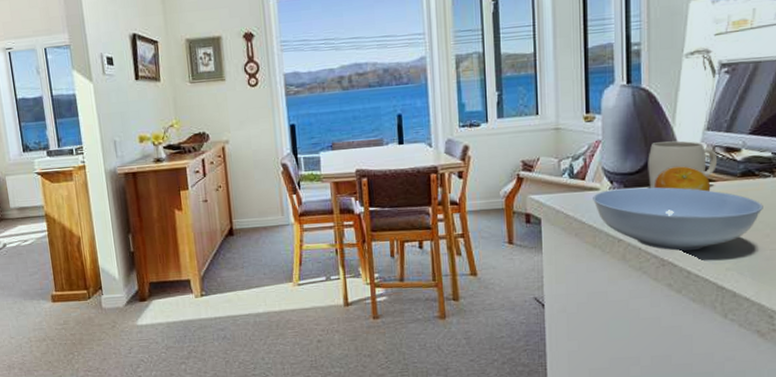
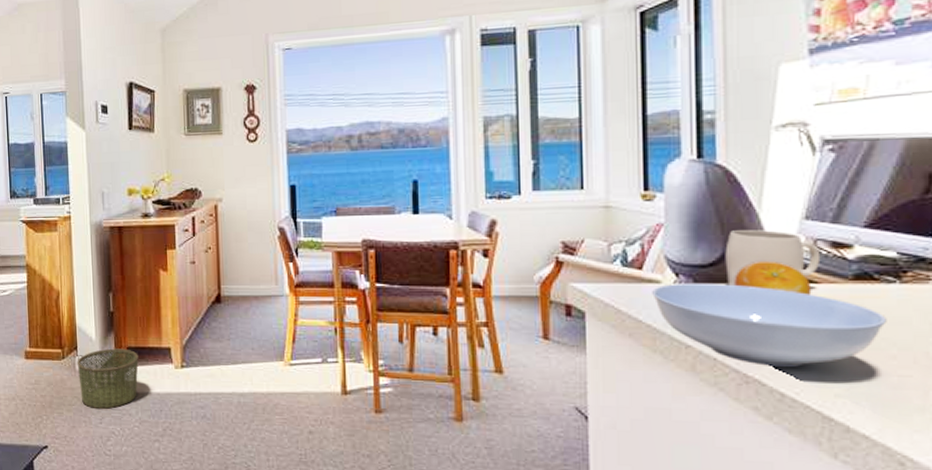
basket: none [102,284,162,341] -> present [77,348,139,409]

